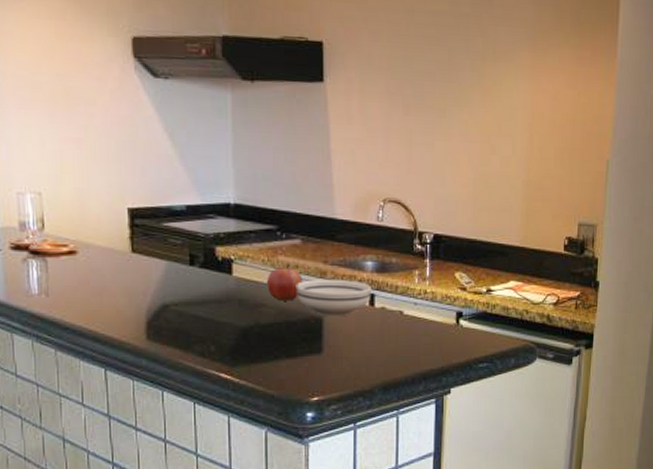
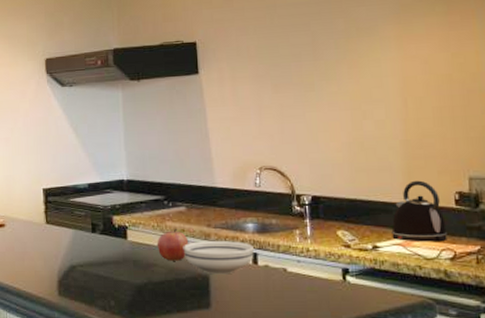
kettle: none [505,223,554,287] -> present [391,180,447,242]

